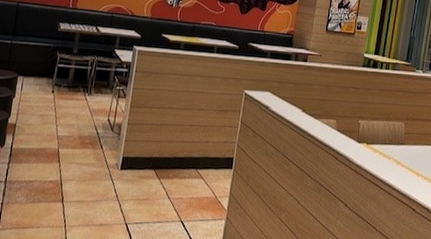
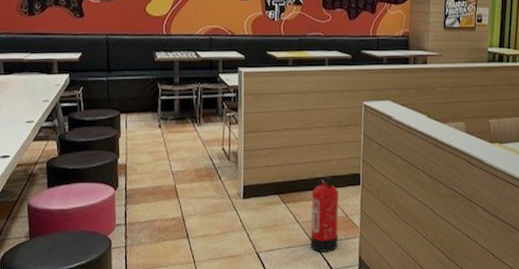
fire extinguisher: none [178,157,211,231] -> present [310,176,339,252]

